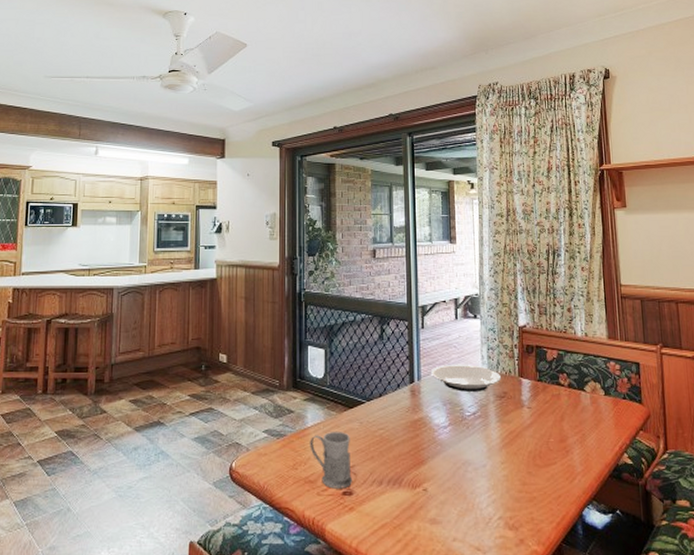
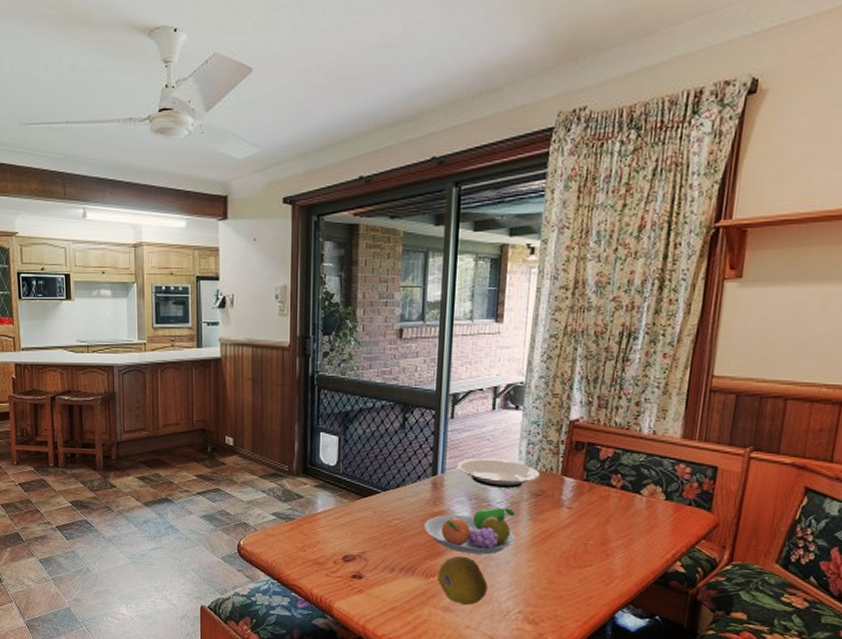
mug: present [310,432,353,489] -> none [319,519,364,572]
fruit bowl: none [406,410,488,460] -> present [423,507,516,555]
fruit: none [423,463,469,514] -> present [438,556,488,605]

